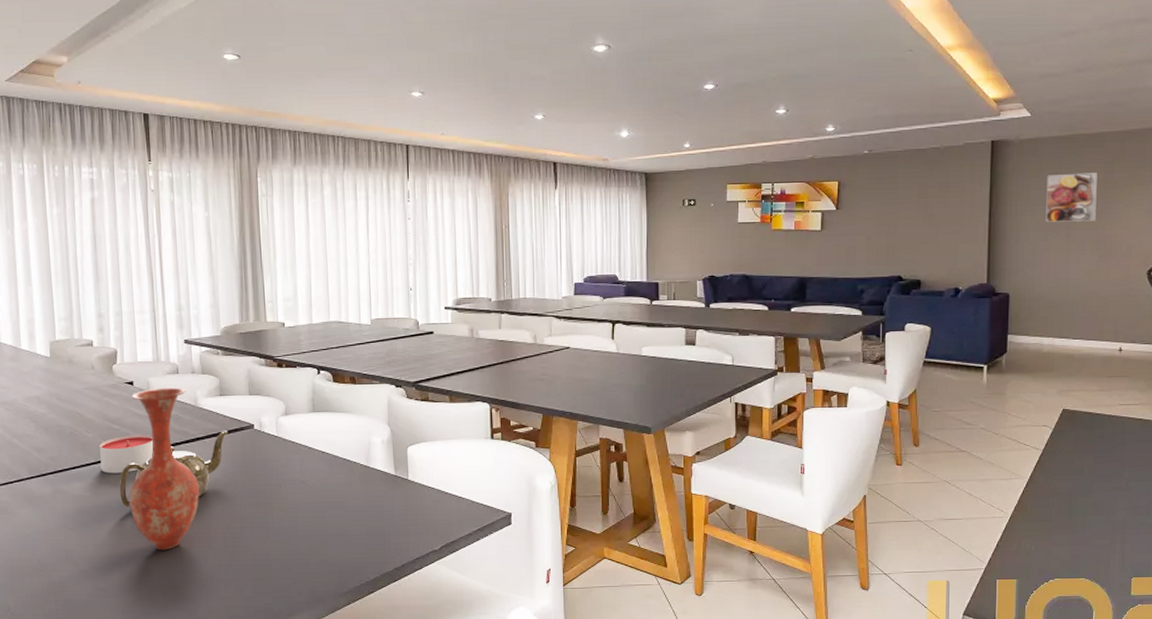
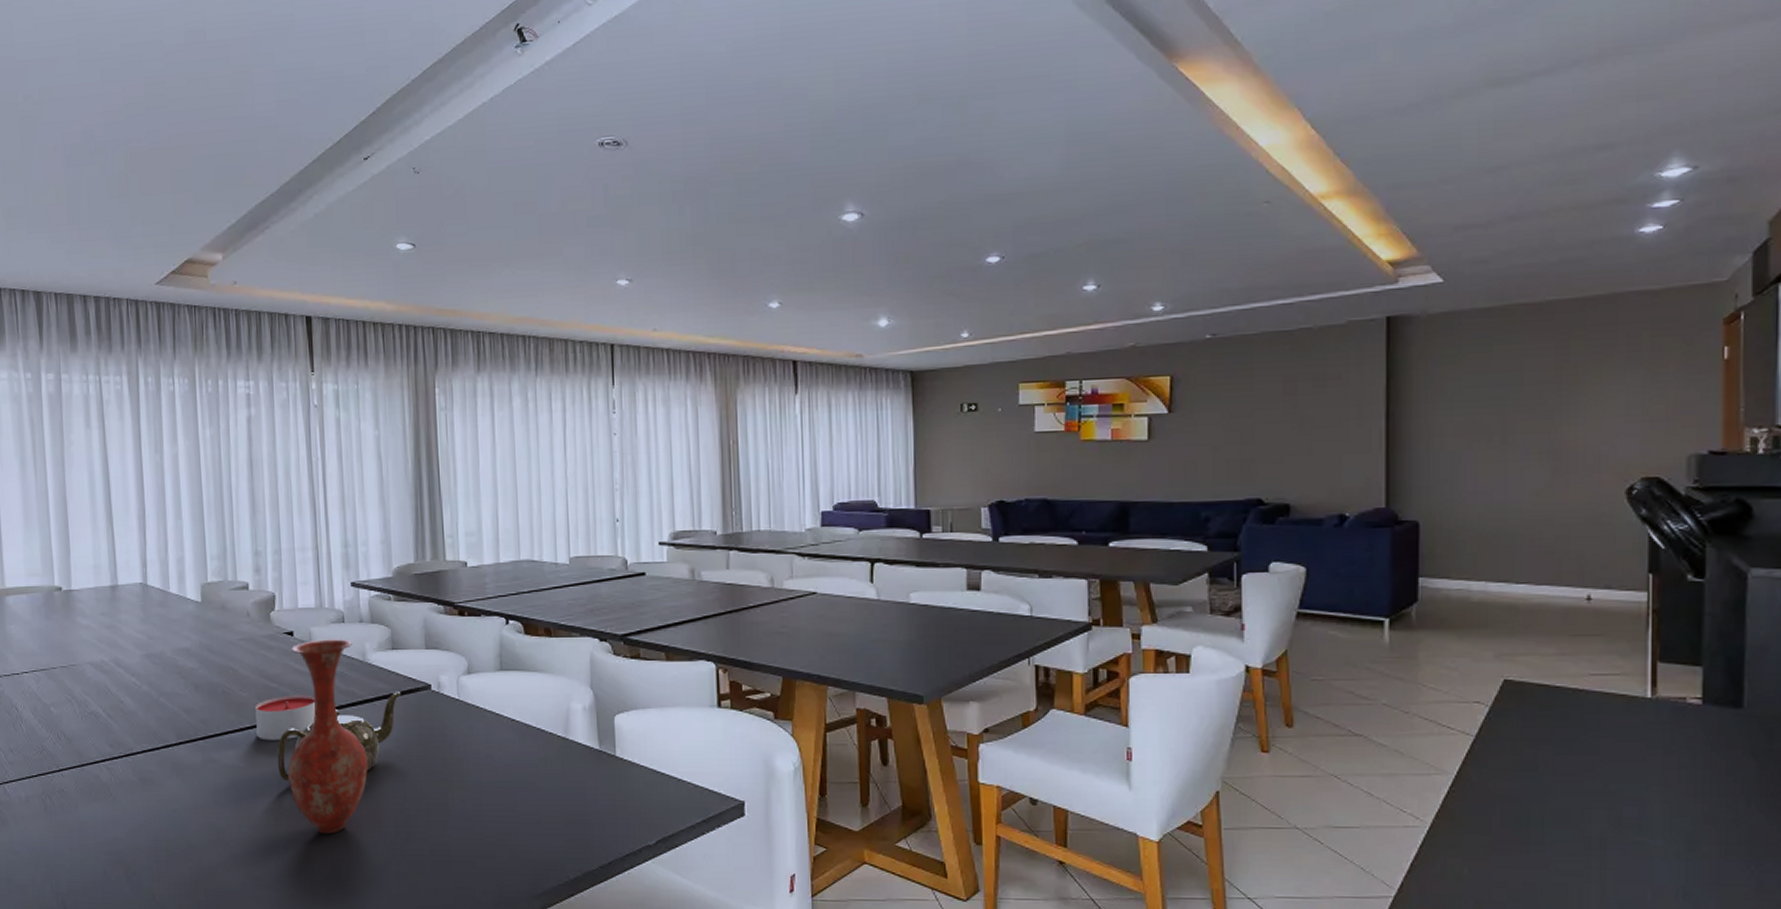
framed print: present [1046,172,1097,222] -> none [1470,355,1545,424]

